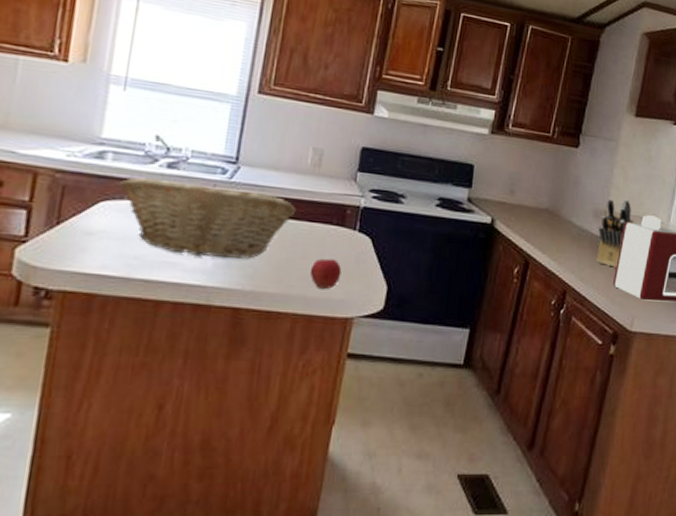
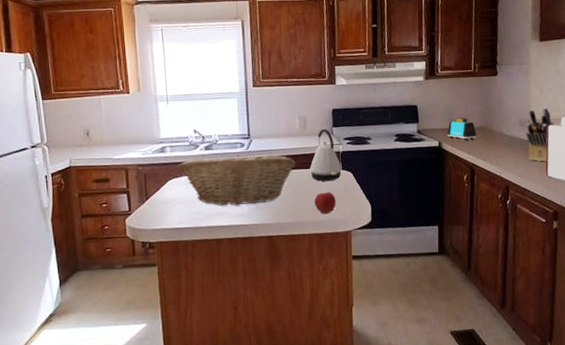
kettle: none [314,170,359,244] -> present [310,128,342,181]
toaster: none [504,191,541,223] -> present [447,117,477,140]

